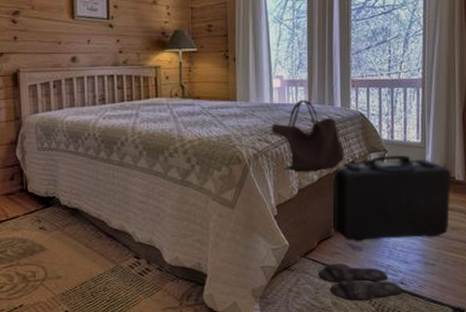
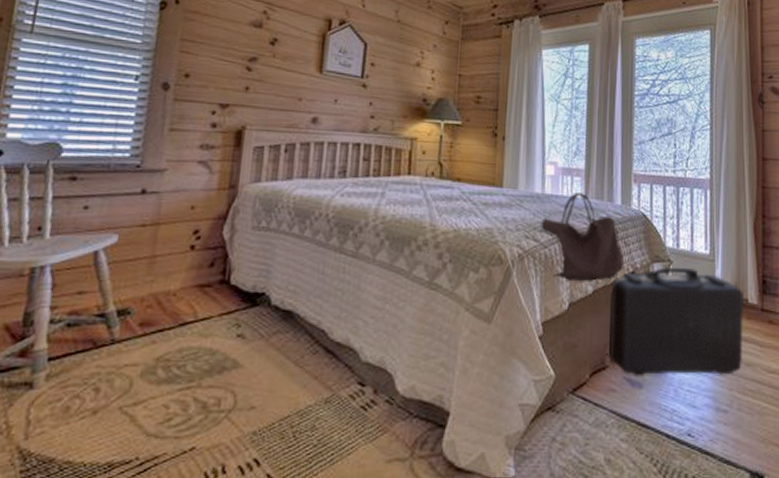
slippers: present [319,264,402,301] -> none [589,405,690,457]

